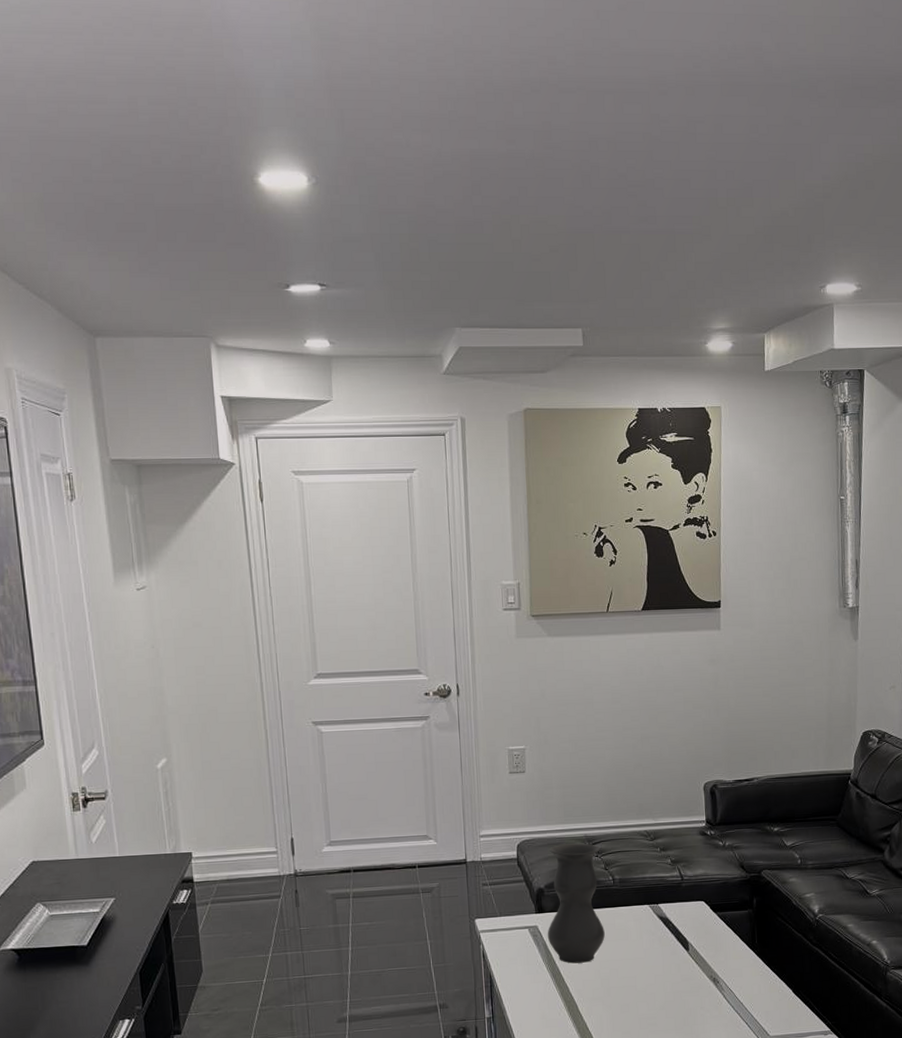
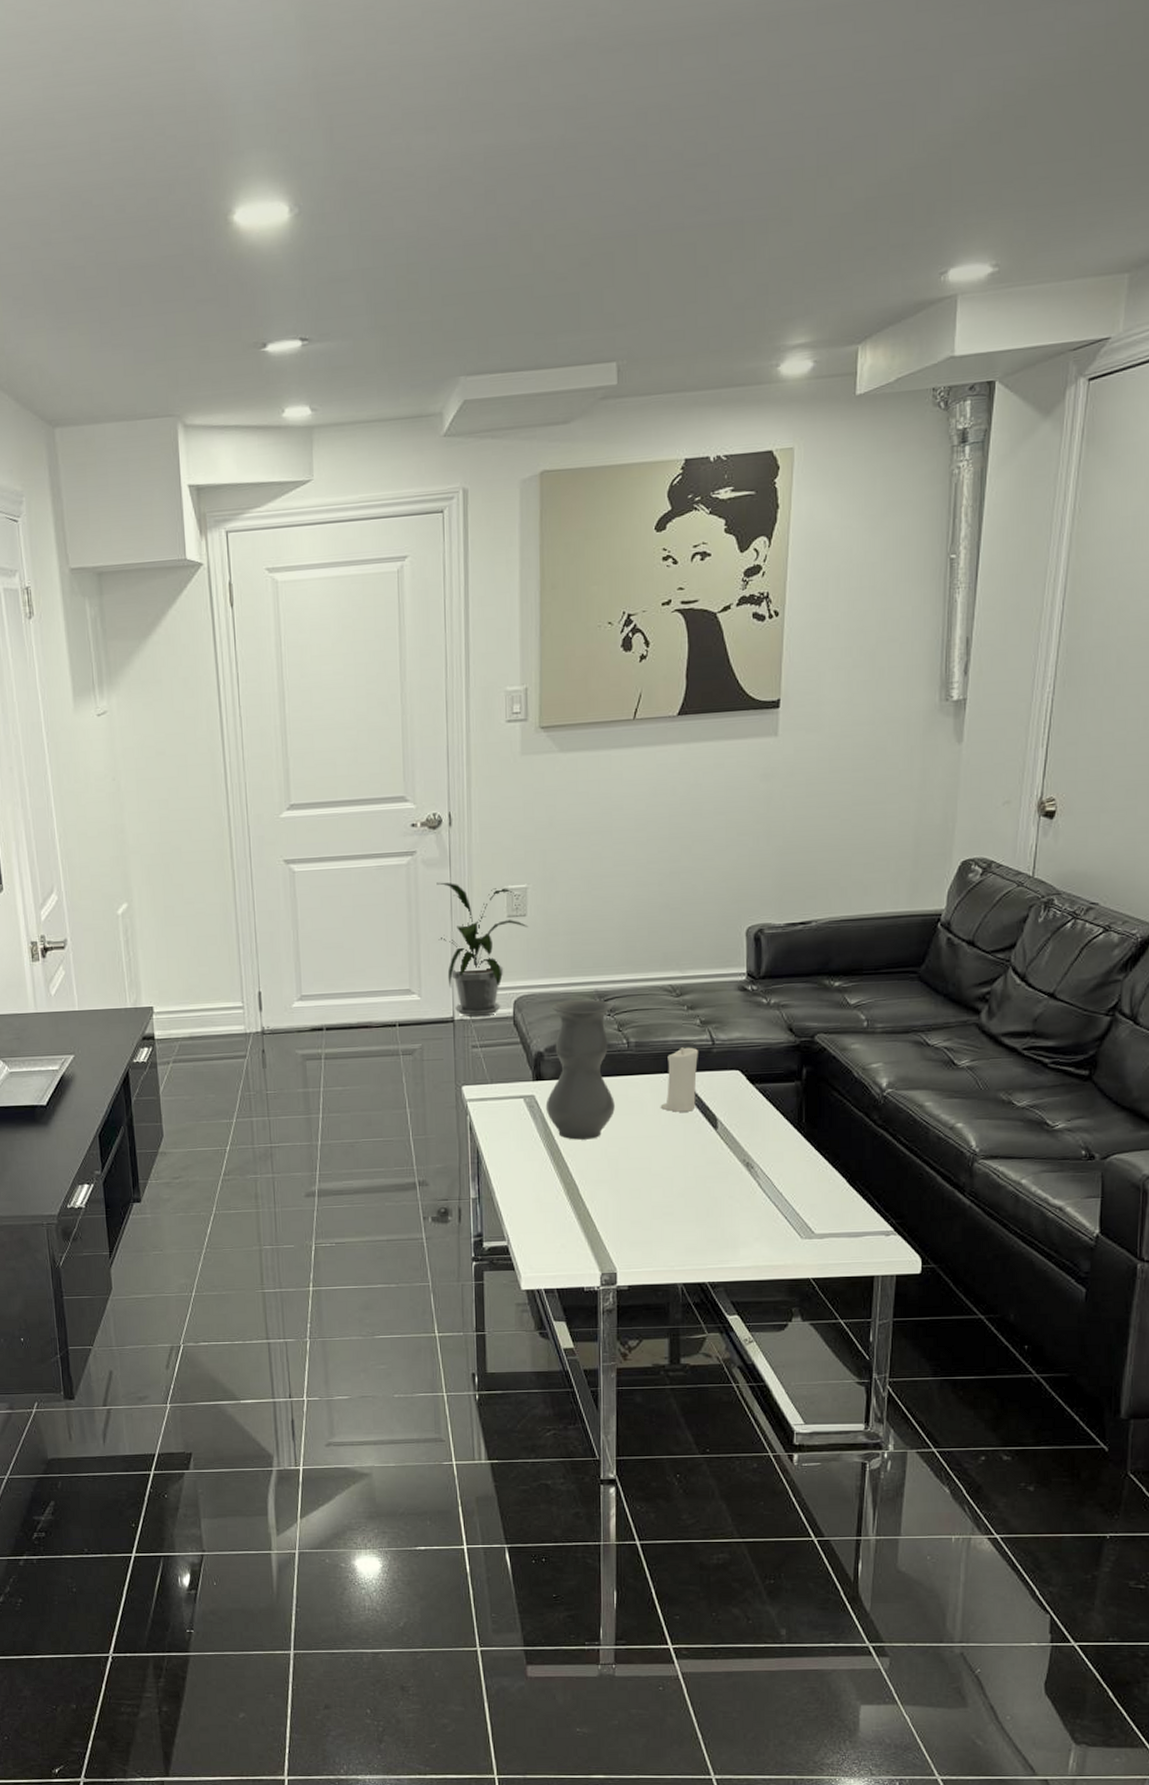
house plant: none [448,743,528,859] -> present [436,882,529,1017]
candle: none [643,882,671,937] -> present [661,1047,698,1112]

